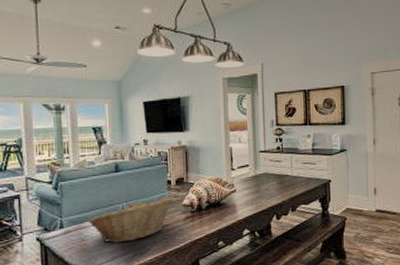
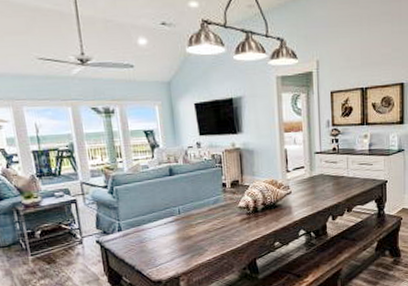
fruit basket: present [87,197,174,243] -> none [145,199,229,245]

